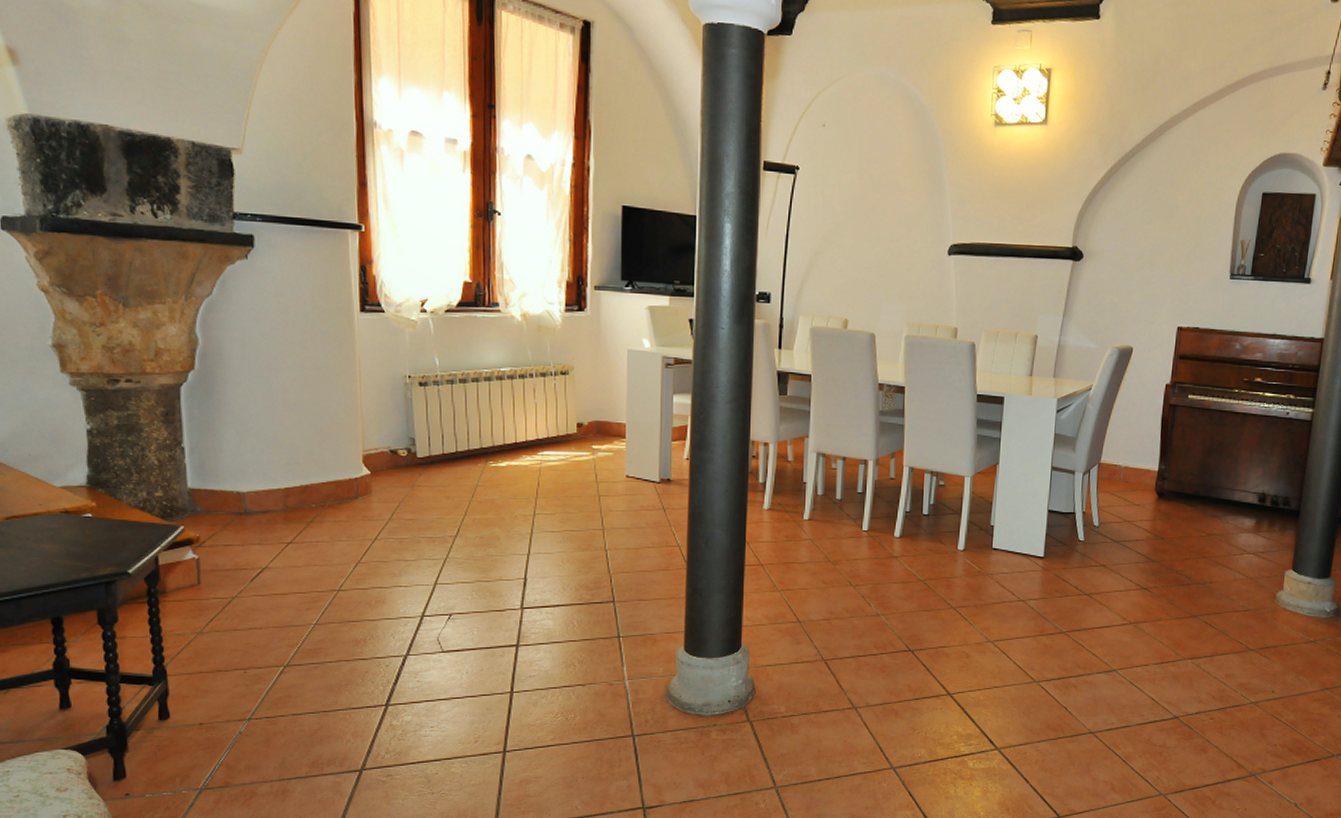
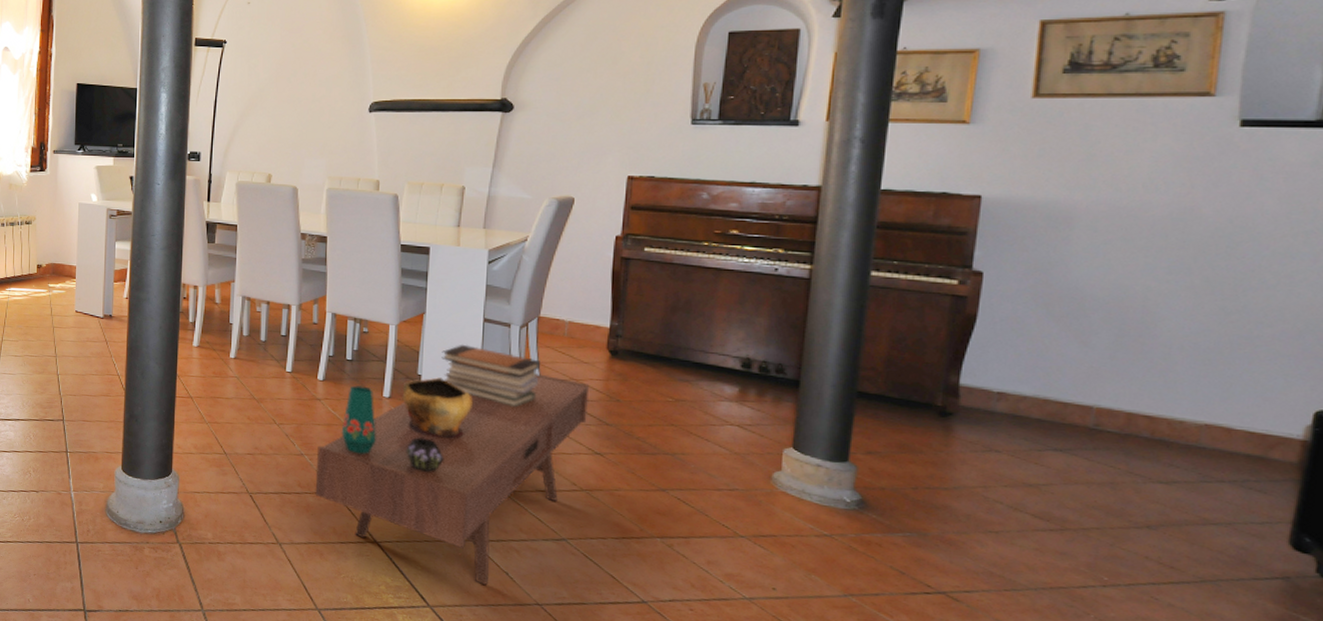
coffee table: none [891,518,1139,722] -> present [315,374,589,586]
vase: none [917,540,1014,621] -> present [341,385,445,473]
decorative bowl: none [974,527,1040,586] -> present [401,377,473,439]
book stack: none [1013,493,1100,550] -> present [441,344,541,407]

